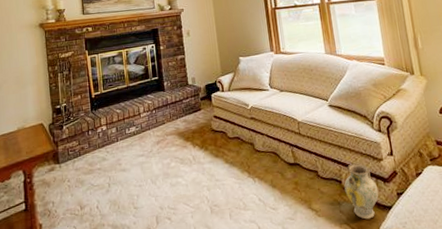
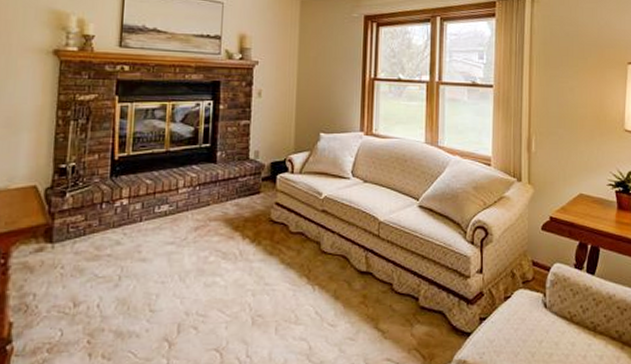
ceramic jug: present [344,163,379,220] -> none [421,278,459,346]

